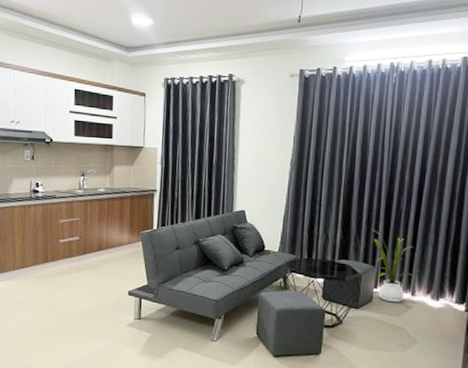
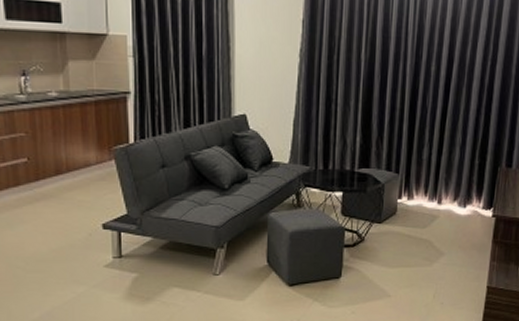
house plant: present [372,229,415,302] -> none [395,131,442,212]

